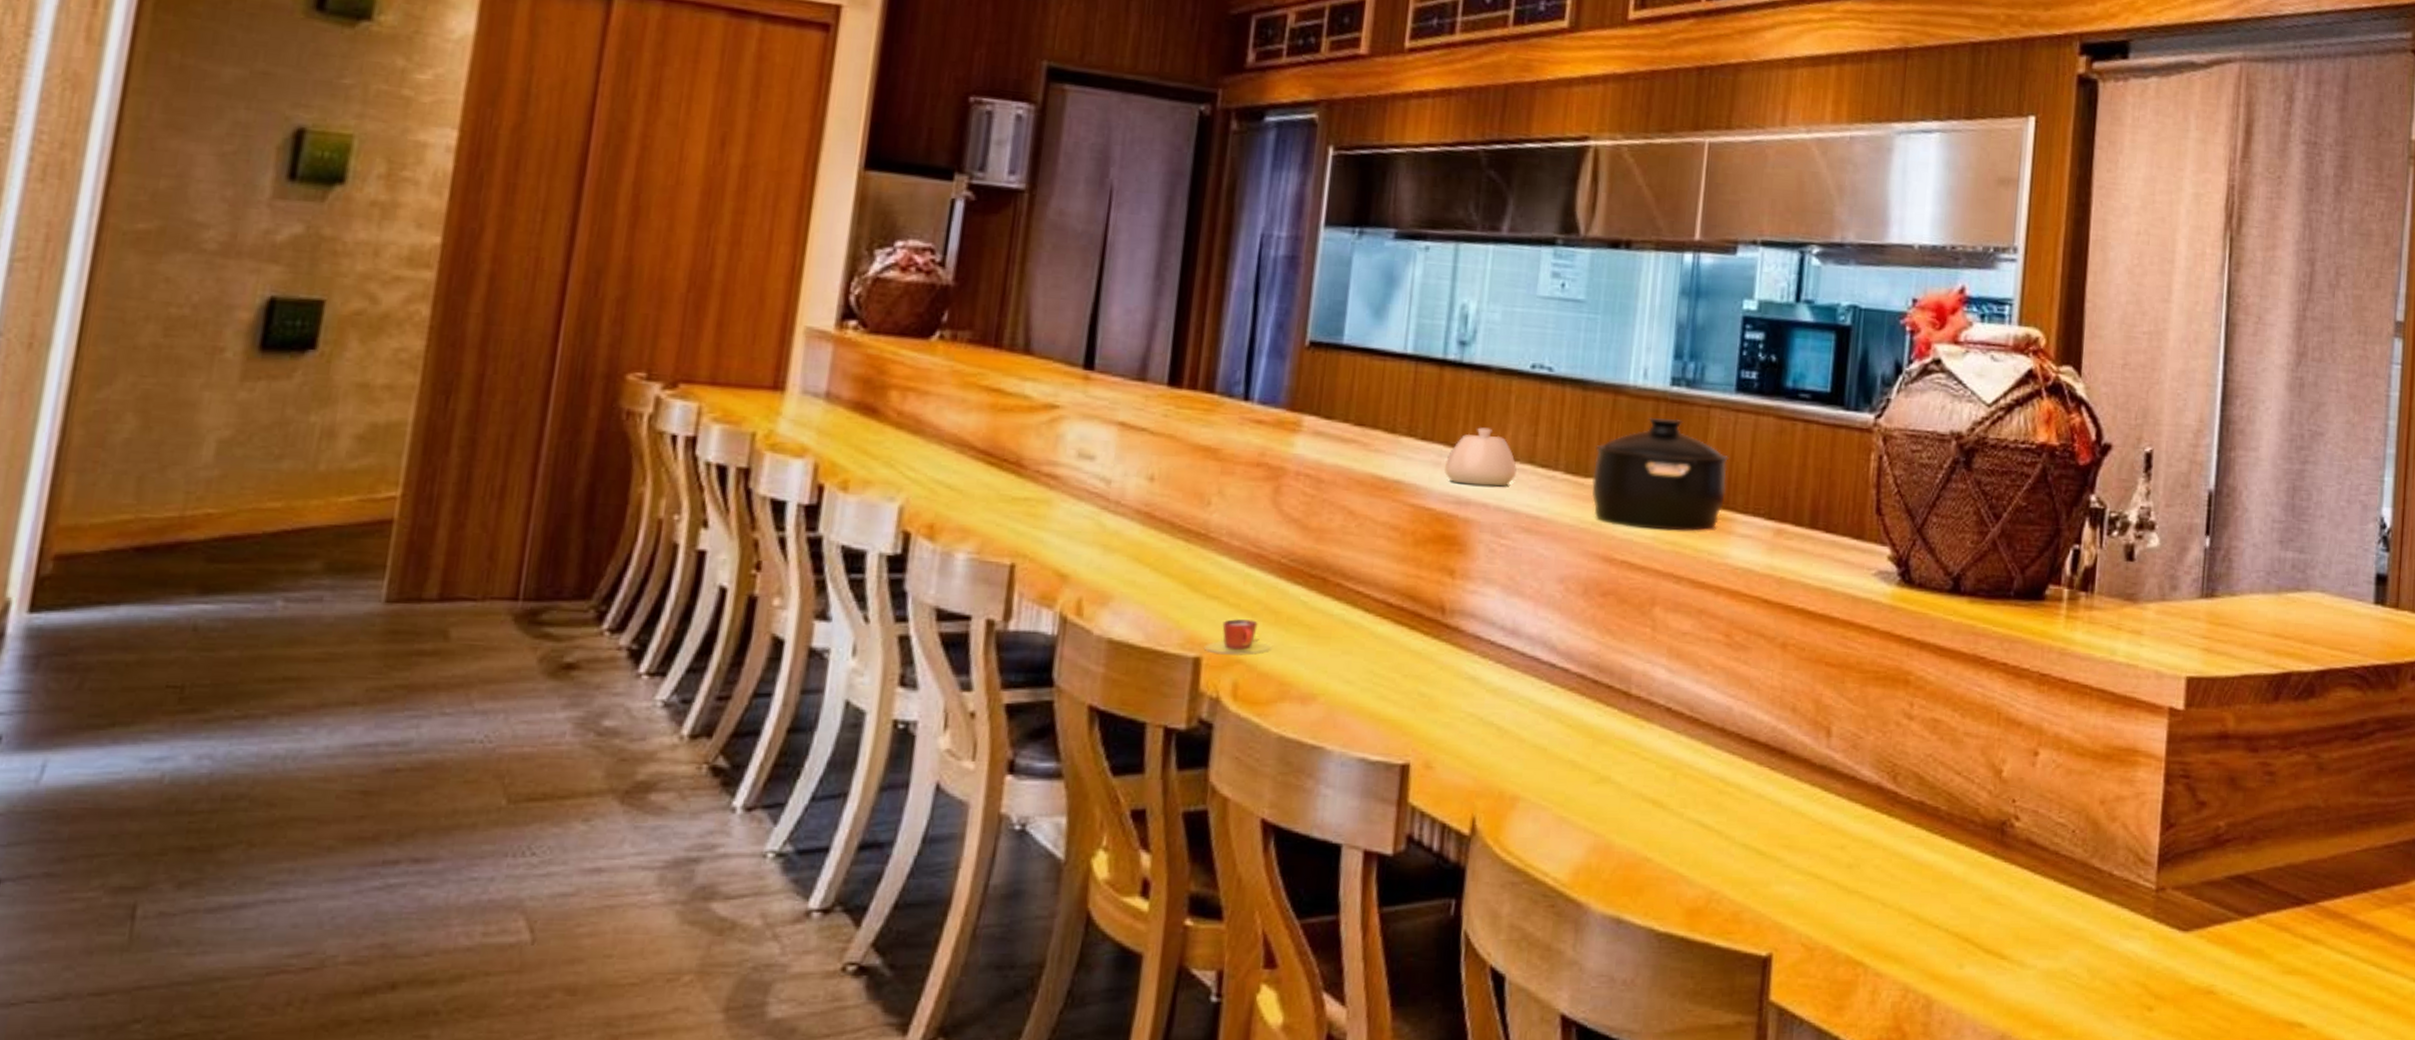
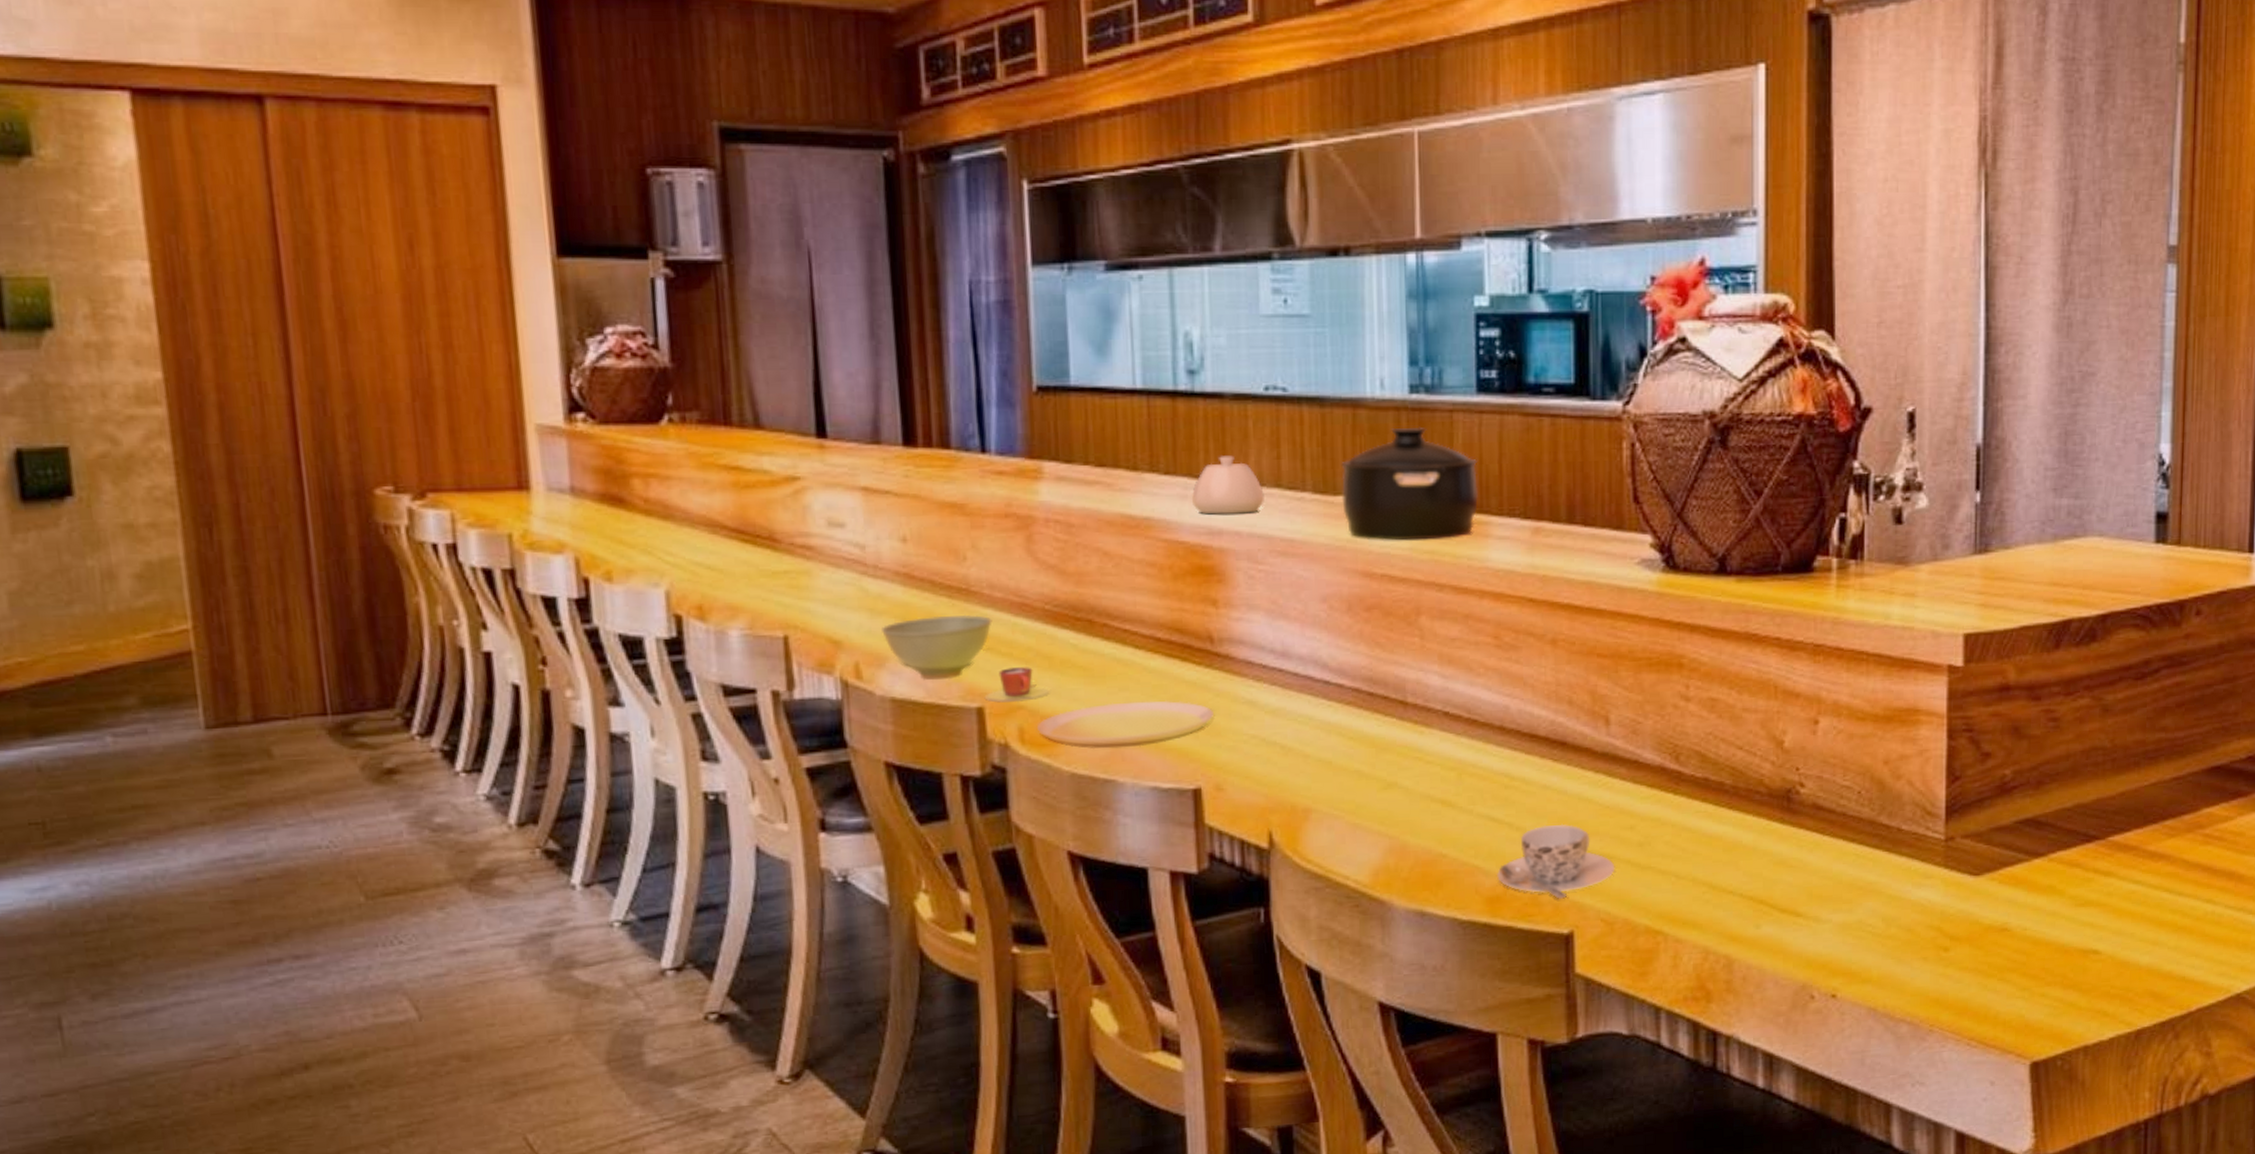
bowl: none [1112,558,1226,626] -> present [882,614,992,681]
plate: none [1252,665,1434,715] -> present [1037,700,1213,750]
teacup: none [1700,836,1822,918] -> present [1497,824,1615,899]

